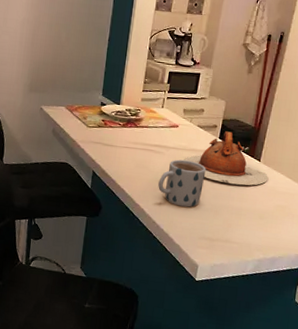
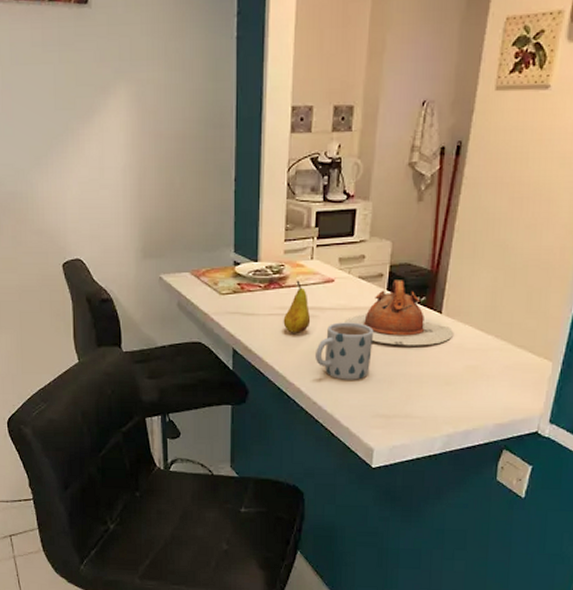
fruit: none [135,123,158,165] -> present [283,280,311,333]

